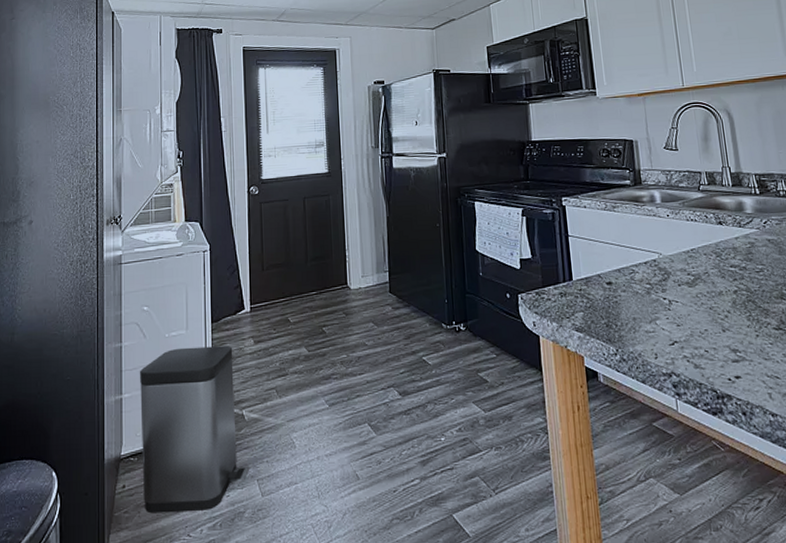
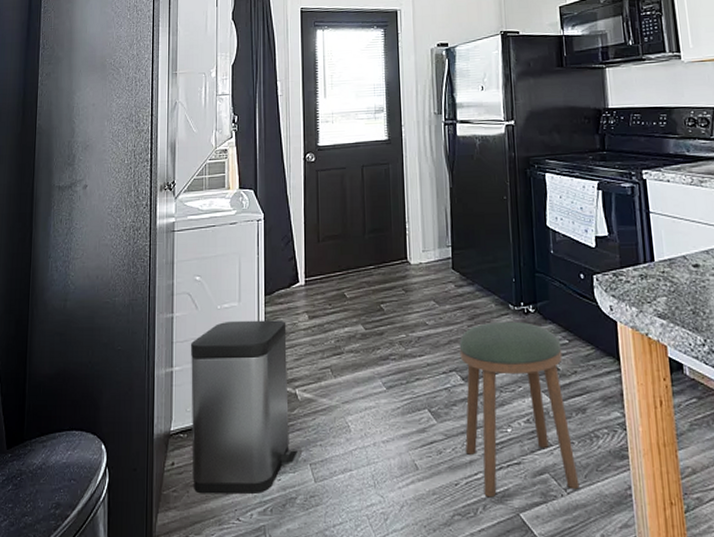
stool: none [396,339,507,502] -> present [459,321,580,498]

